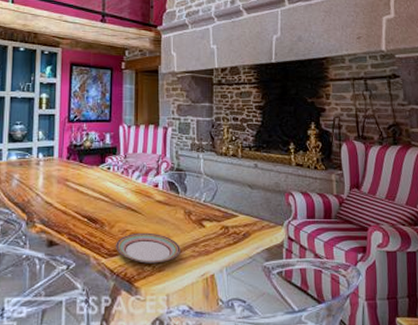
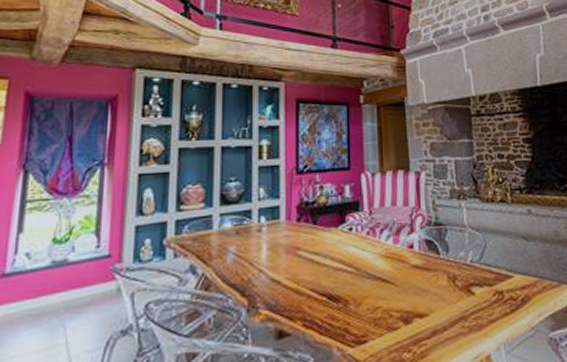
plate: present [116,232,180,264] -> none [365,308,447,350]

